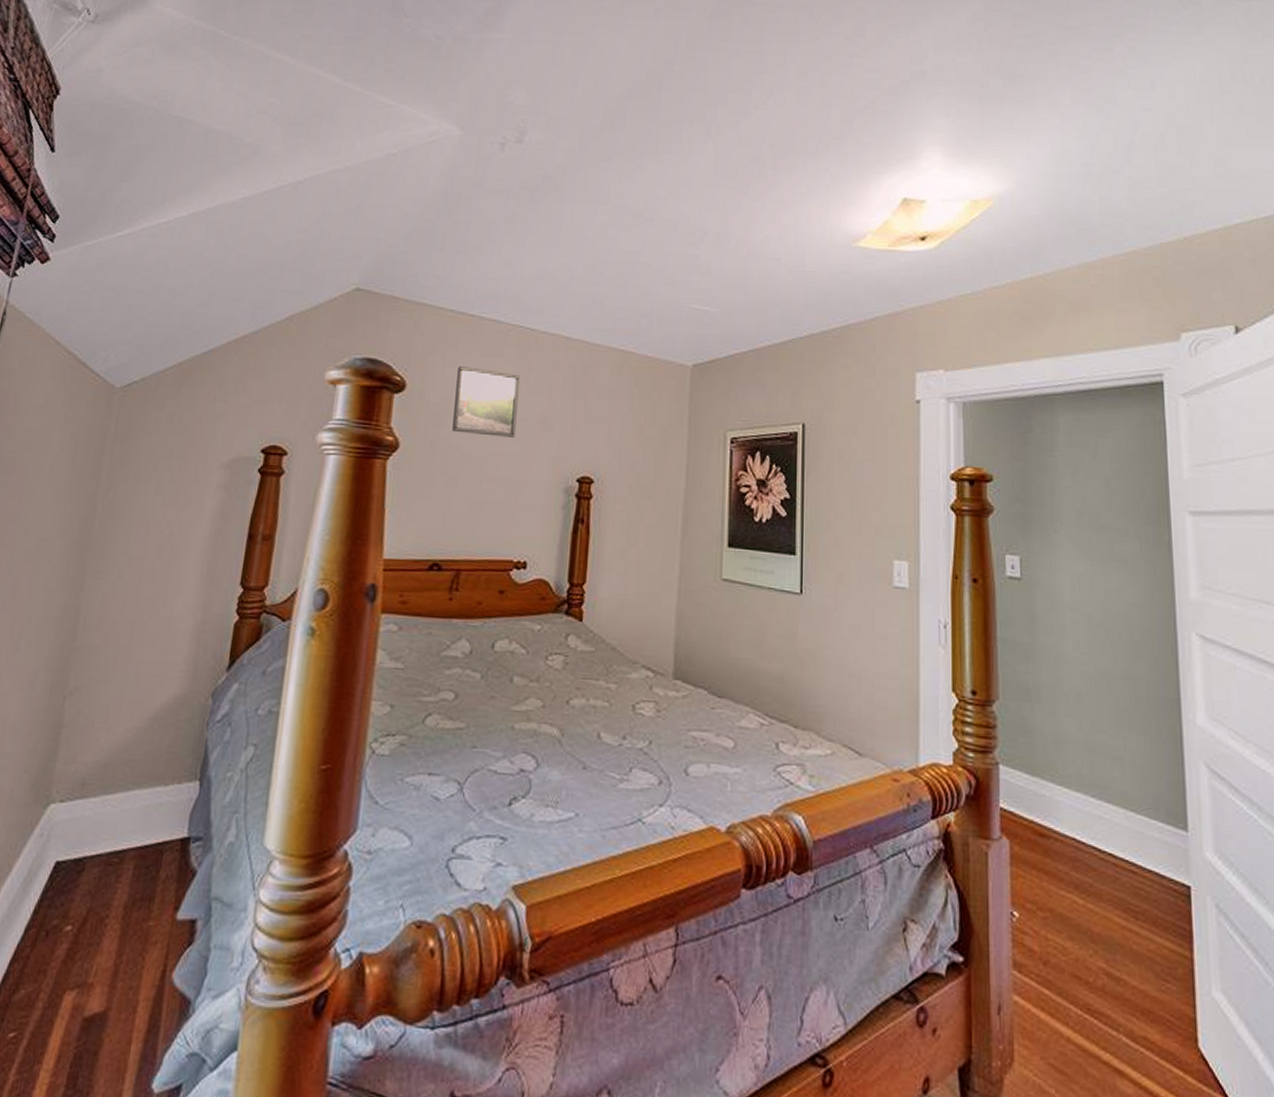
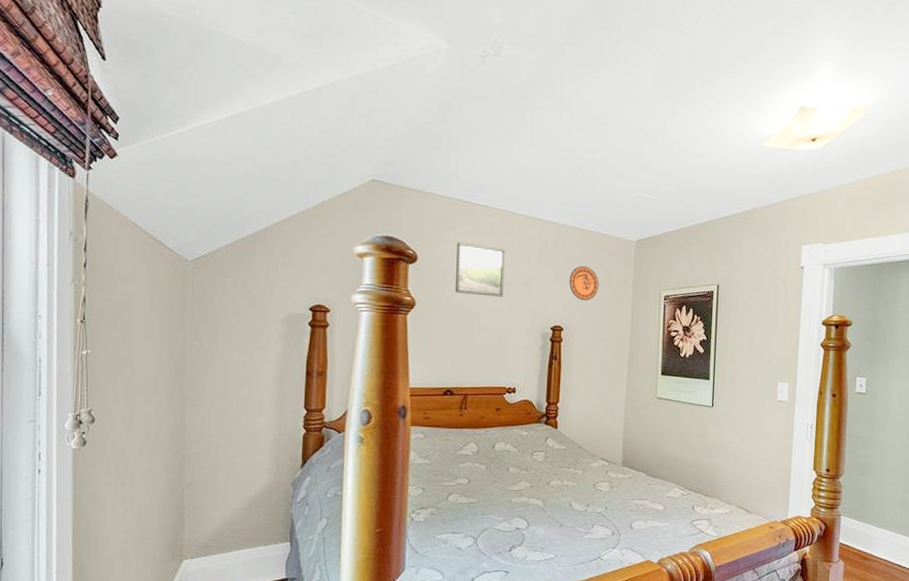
decorative plate: none [602,397,643,444] -> present [569,265,599,301]

